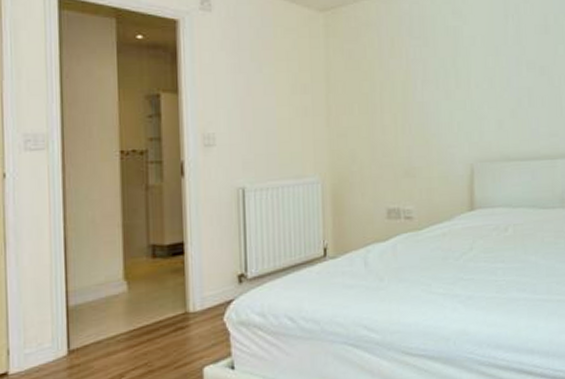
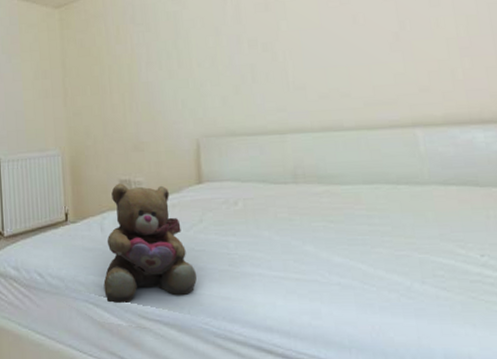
teddy bear: none [365,212,465,343] -> present [103,183,197,304]

